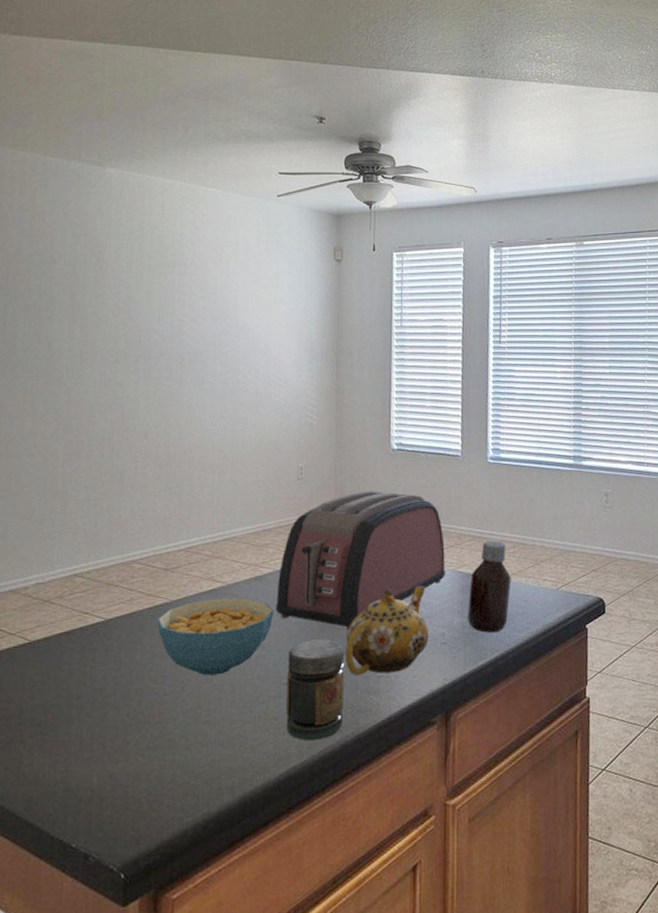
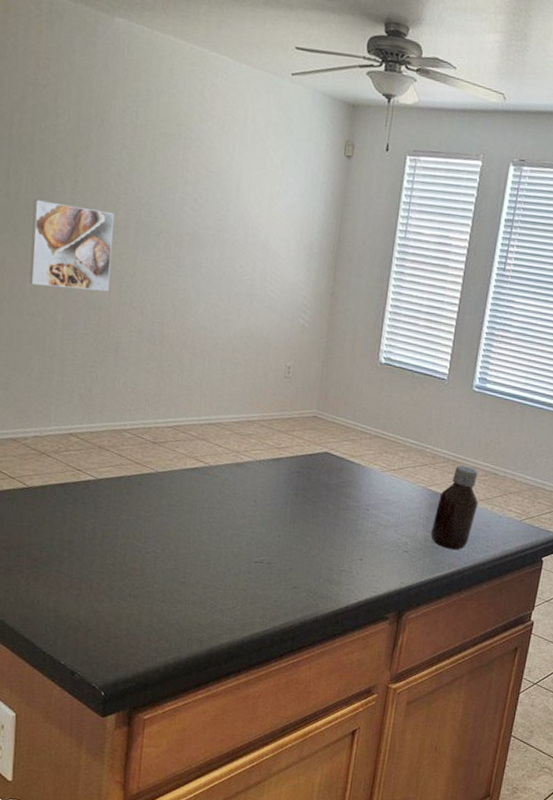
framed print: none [28,341,113,425] -> present [29,199,114,292]
cereal bowl: present [158,597,274,676] -> none [143,475,251,545]
toaster: present [275,490,446,631] -> none [252,398,419,525]
jar: present [286,639,345,741] -> none [253,528,313,615]
teapot: present [344,585,429,676] -> none [312,494,394,570]

